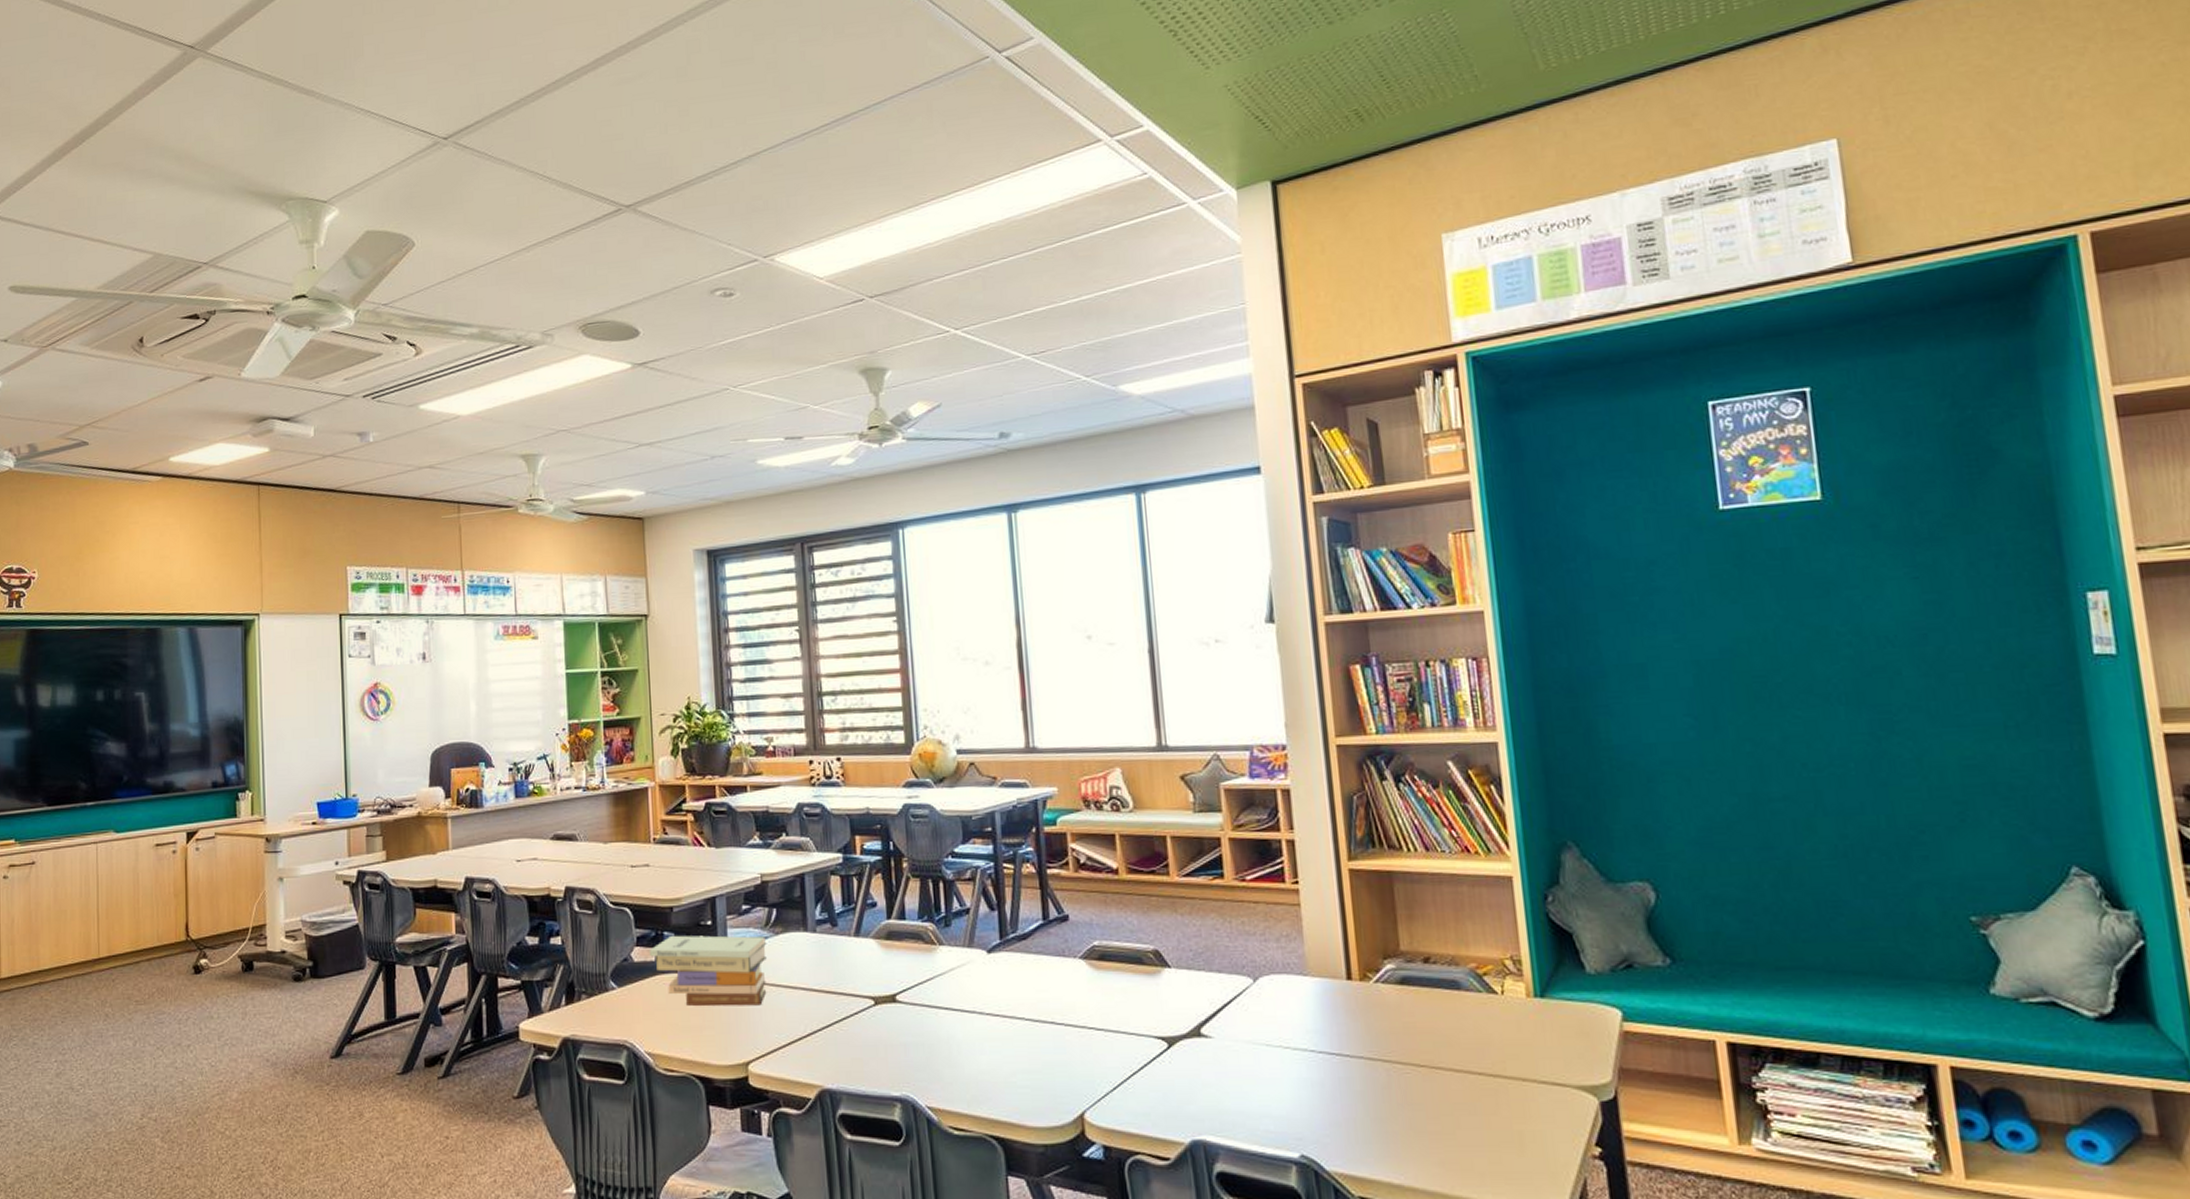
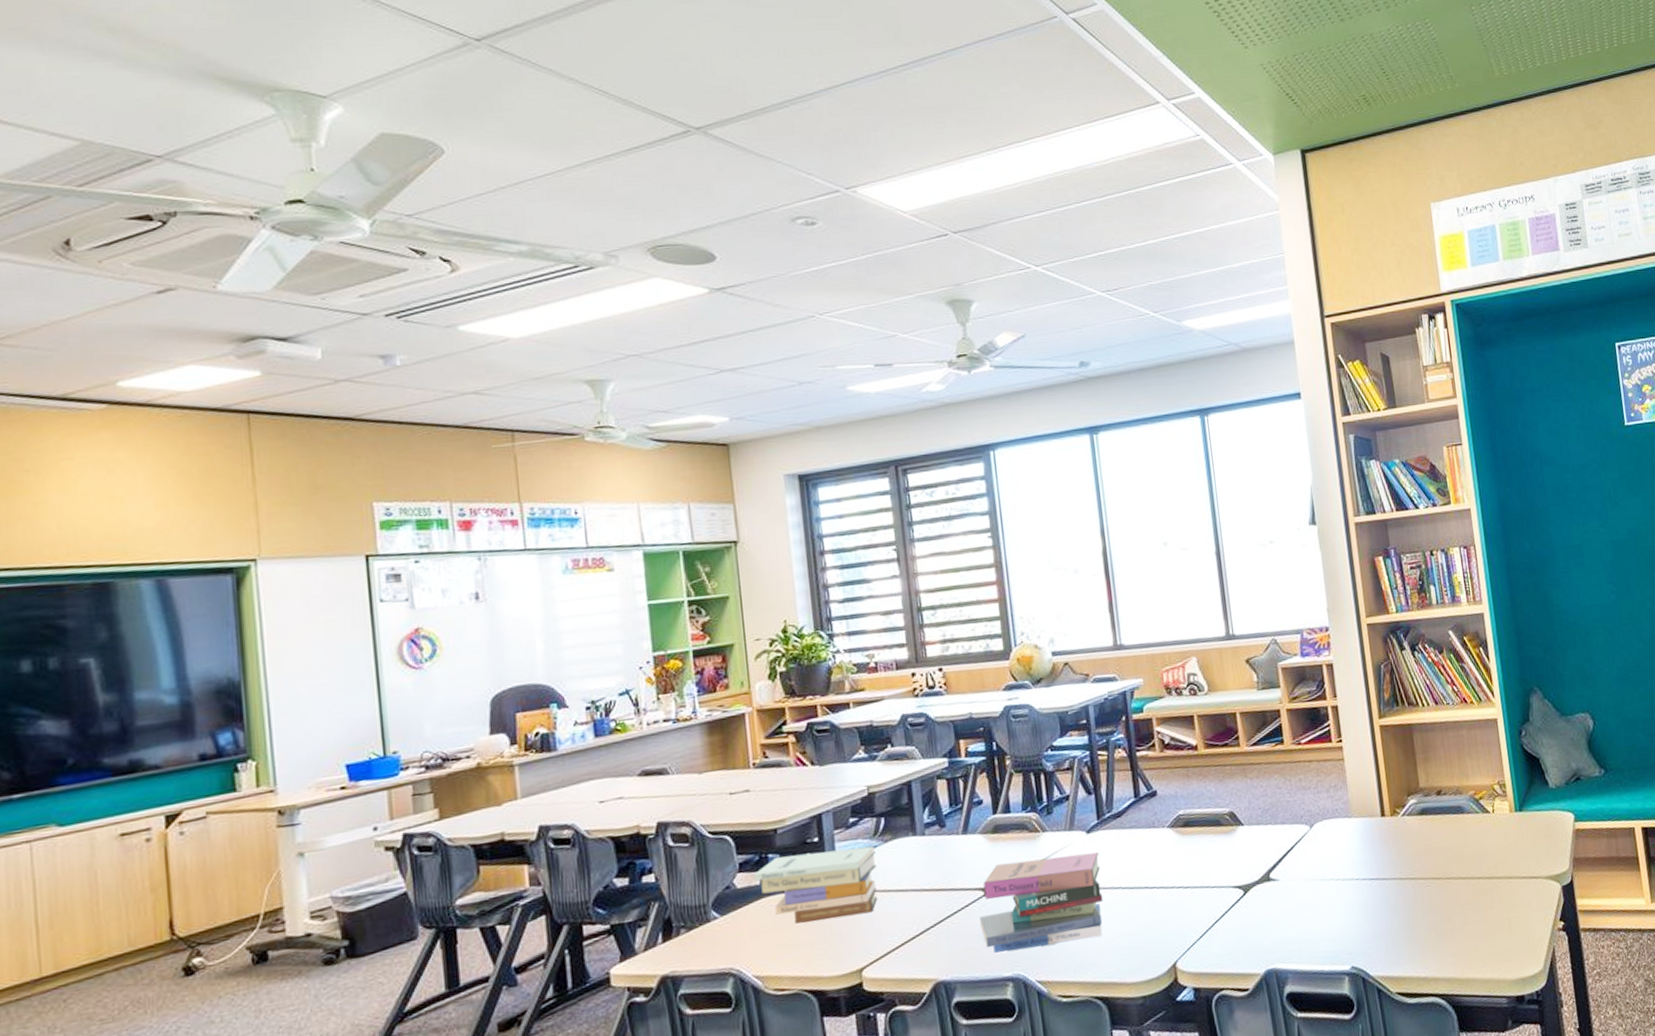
books: none [869,973,1003,1070] -> present [980,851,1104,953]

